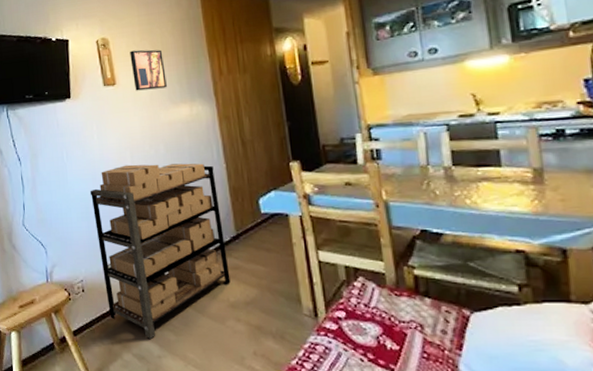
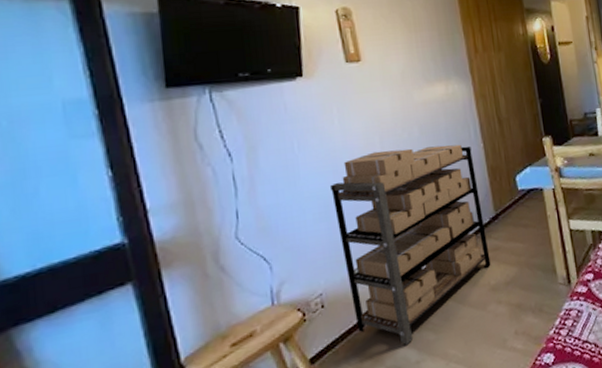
wall art: present [130,49,167,91] -> none [377,23,420,69]

